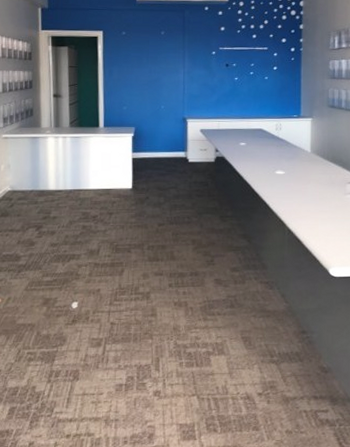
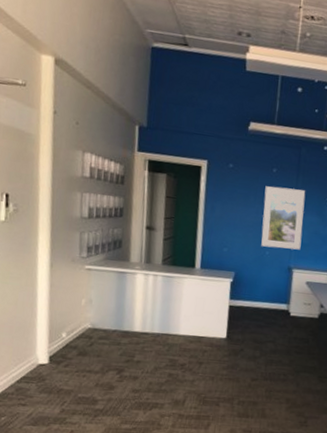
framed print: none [155,47,193,102] -> present [261,186,306,250]

